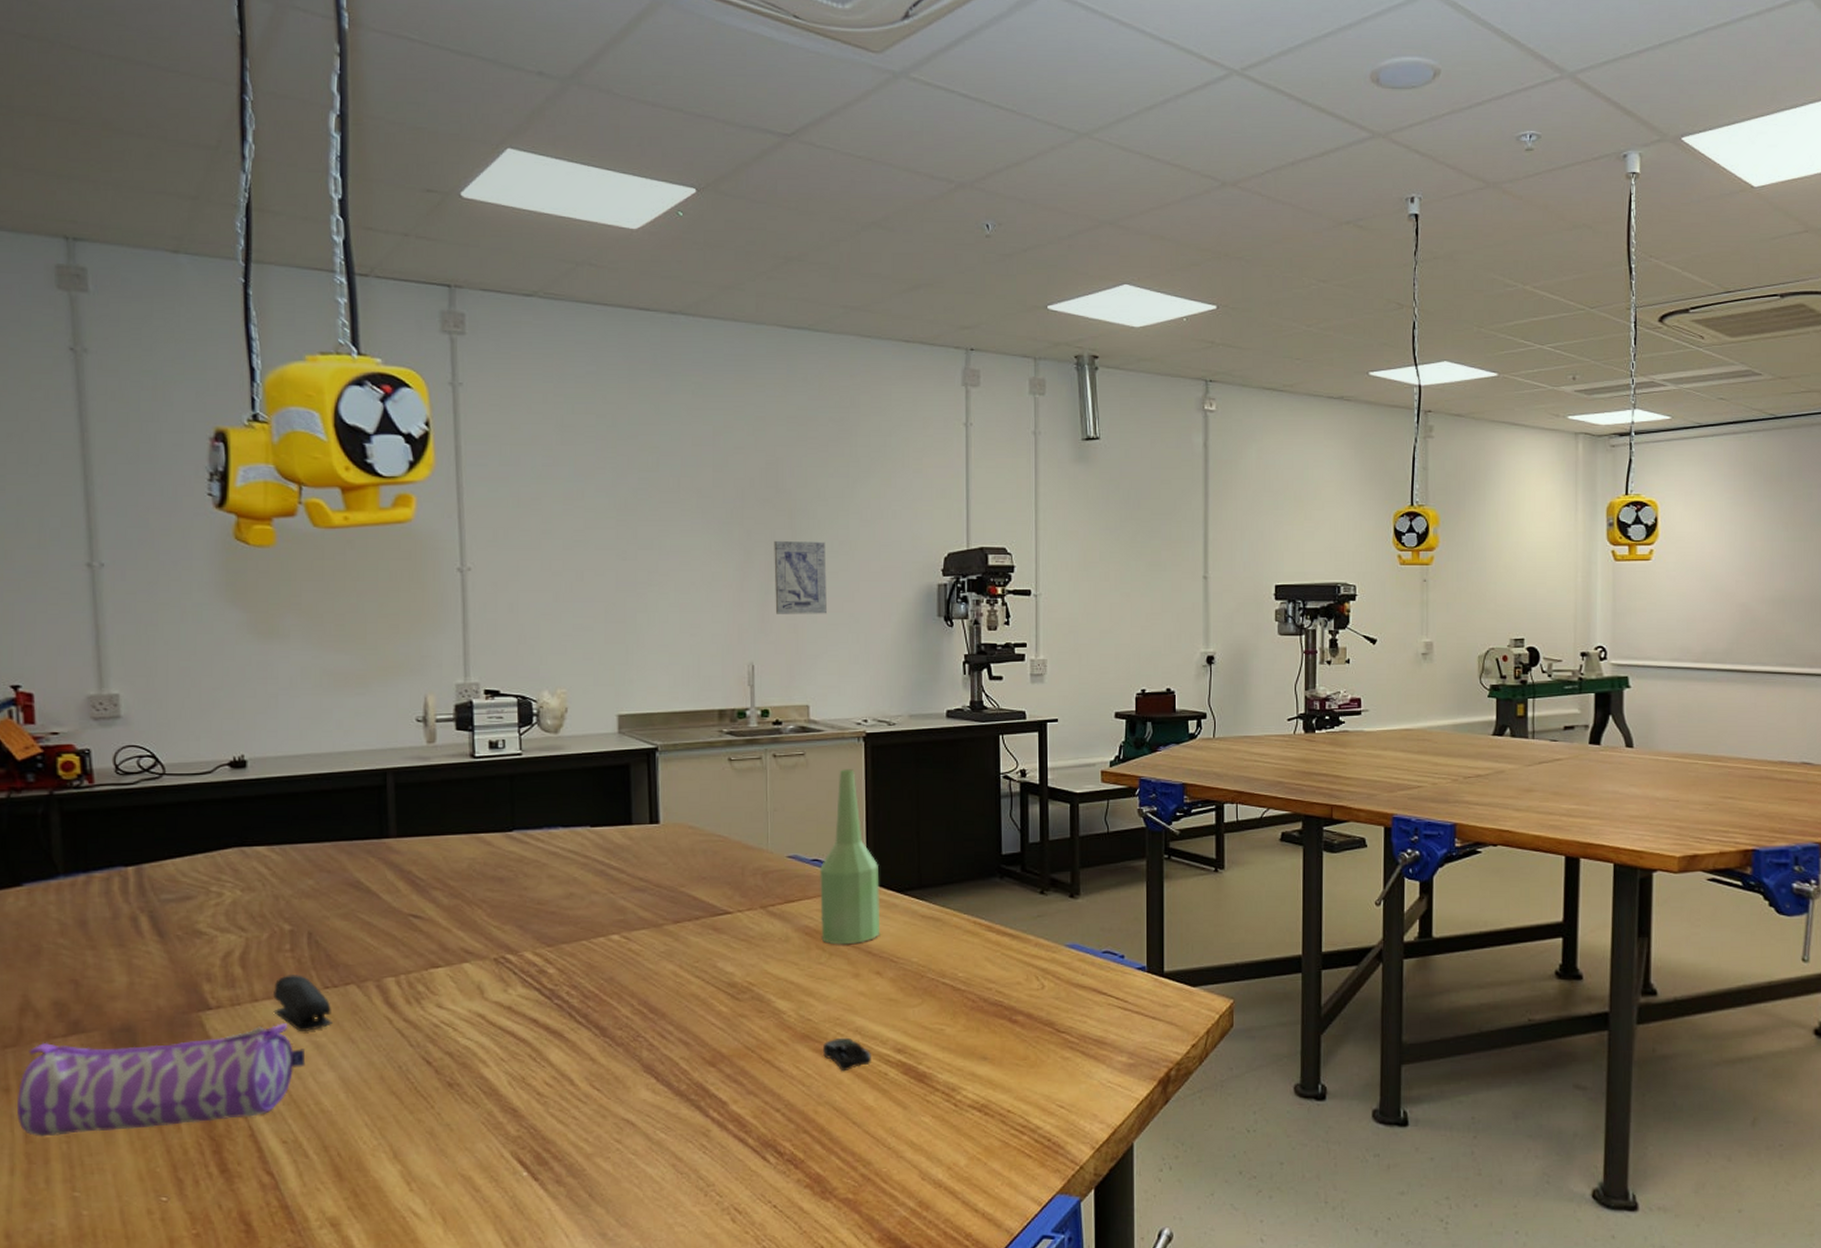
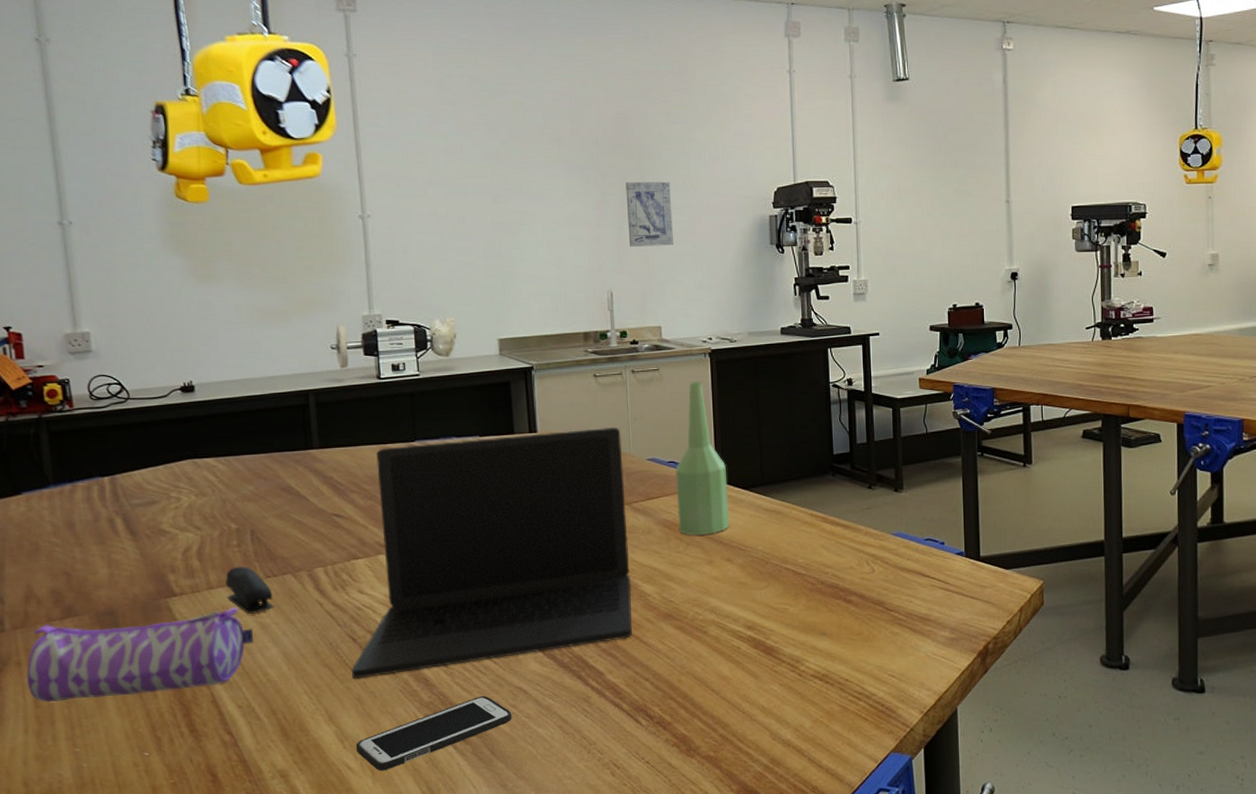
laptop: none [423,818,762,1110] -> present [351,427,632,679]
cell phone: none [425,1130,616,1218] -> present [356,696,512,771]
computer mouse: present [823,1037,871,1072] -> none [684,616,725,646]

